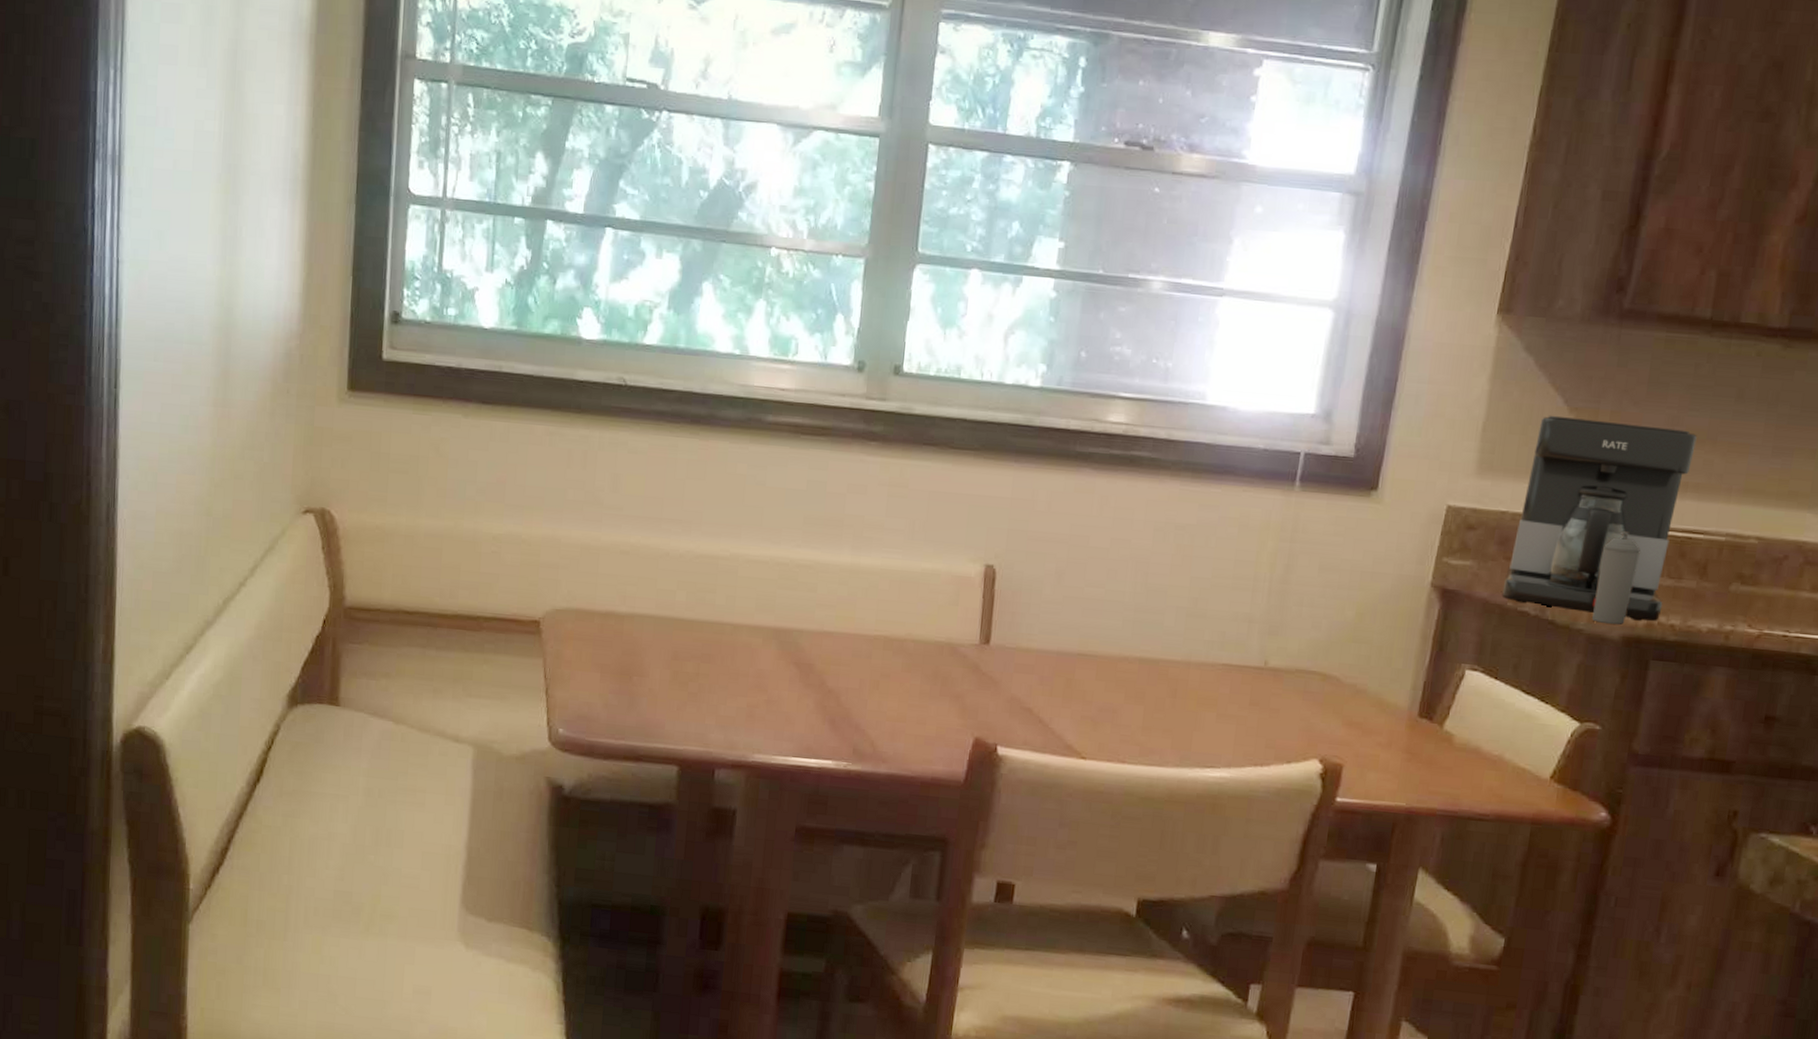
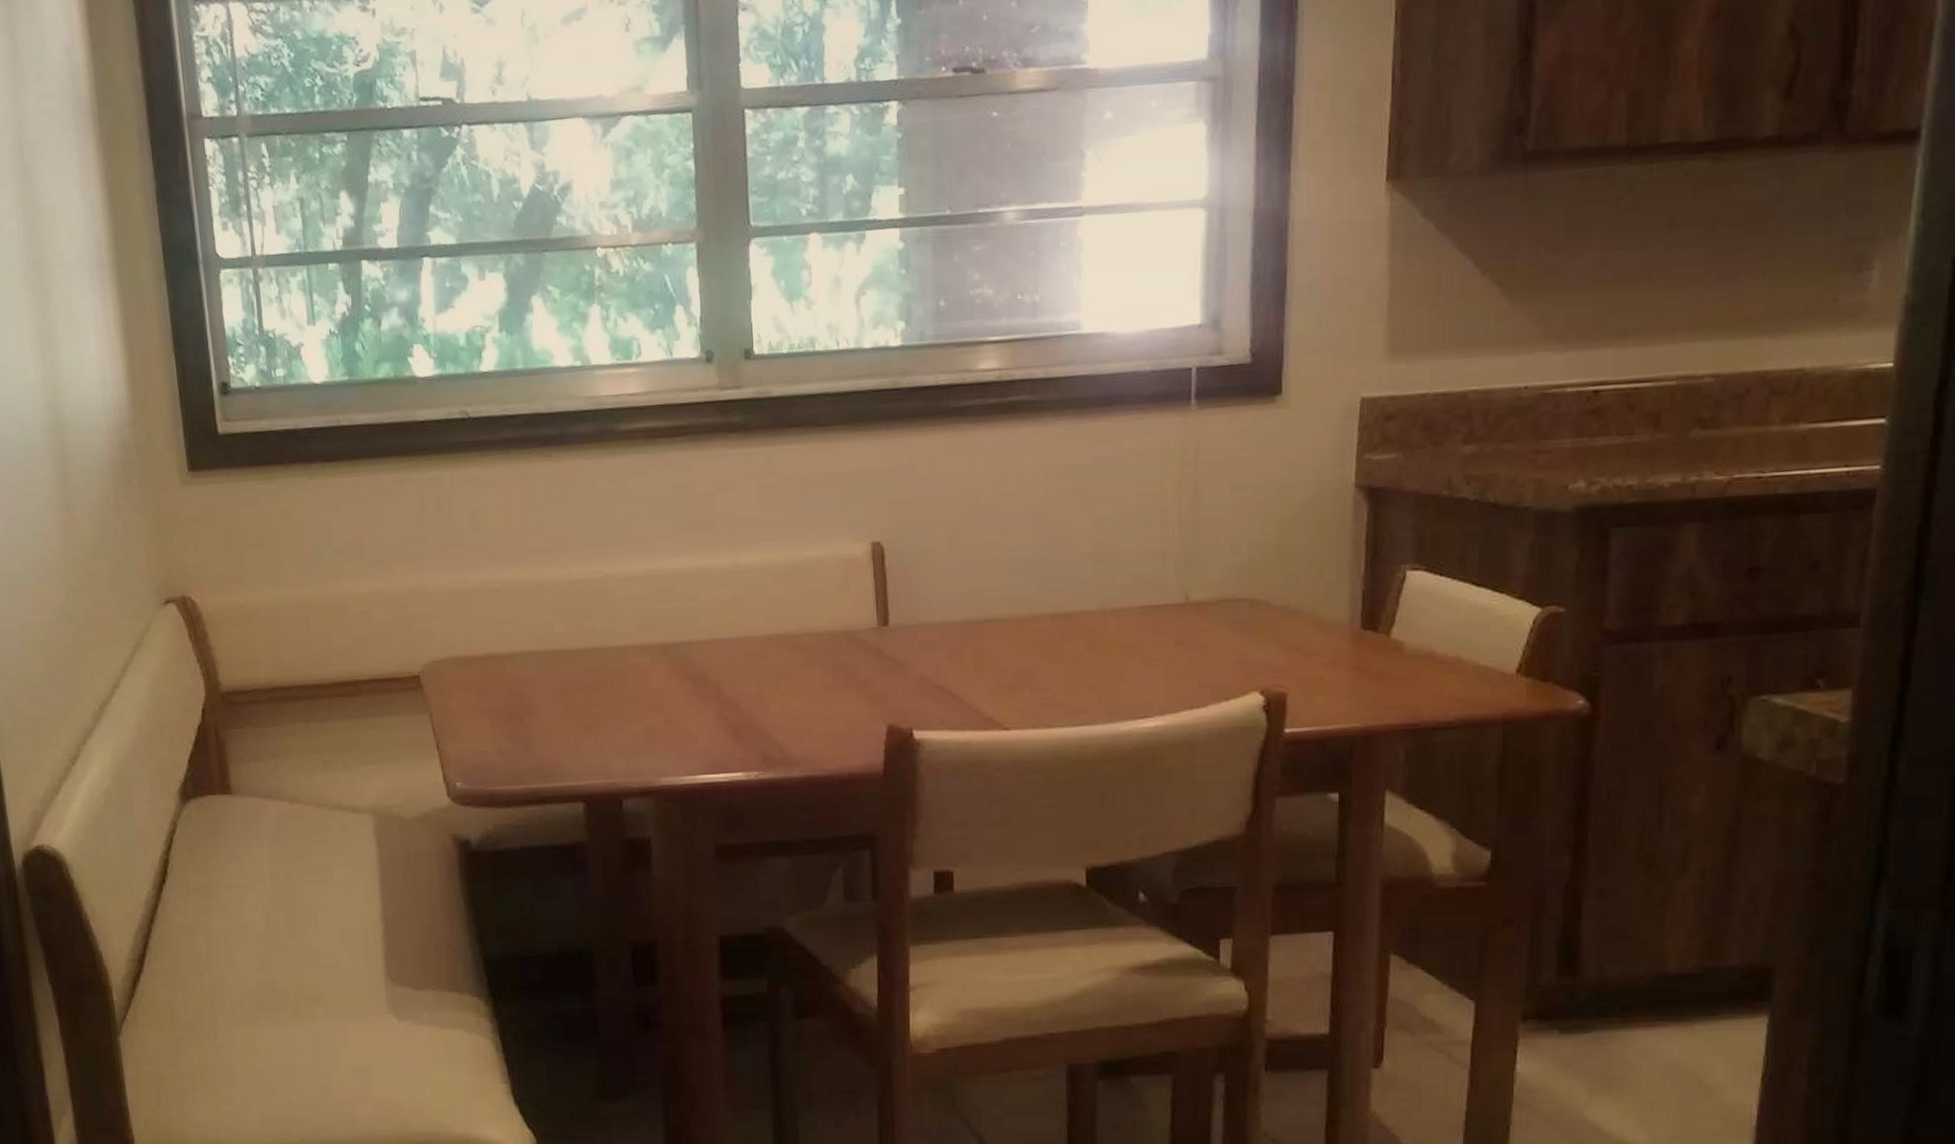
coffee maker: present [1502,415,1697,622] -> none [1435,271,1629,490]
canister: present [1592,531,1641,626] -> none [1539,393,1583,498]

